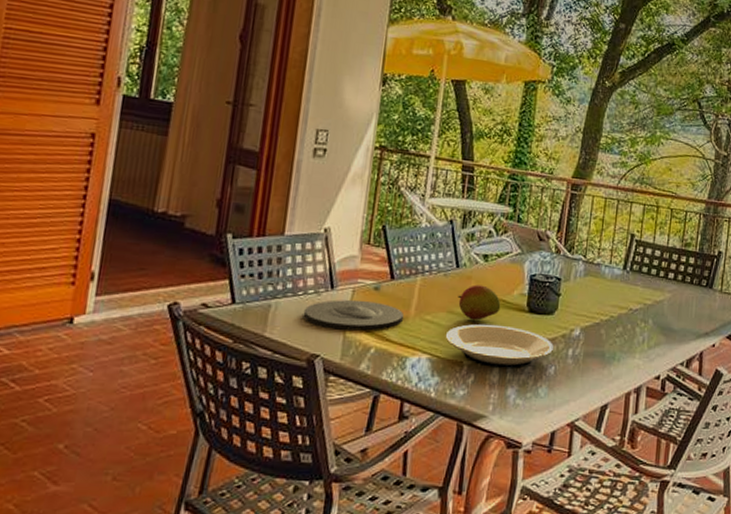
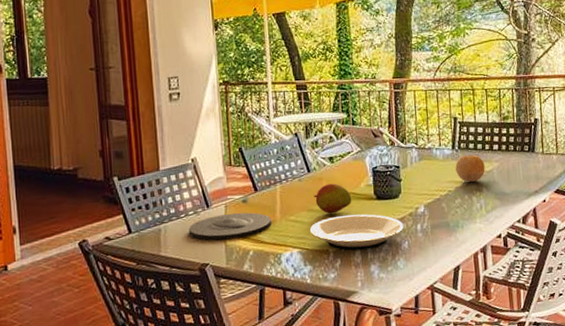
fruit: none [623,278,656,312] -> present [455,154,485,183]

